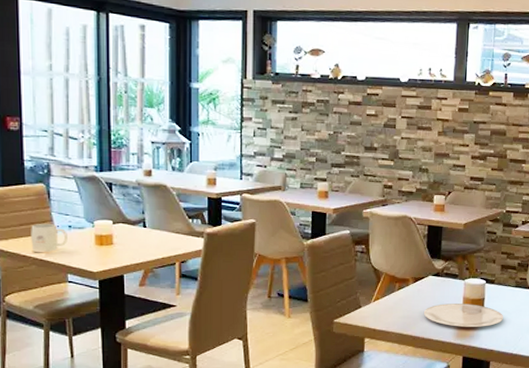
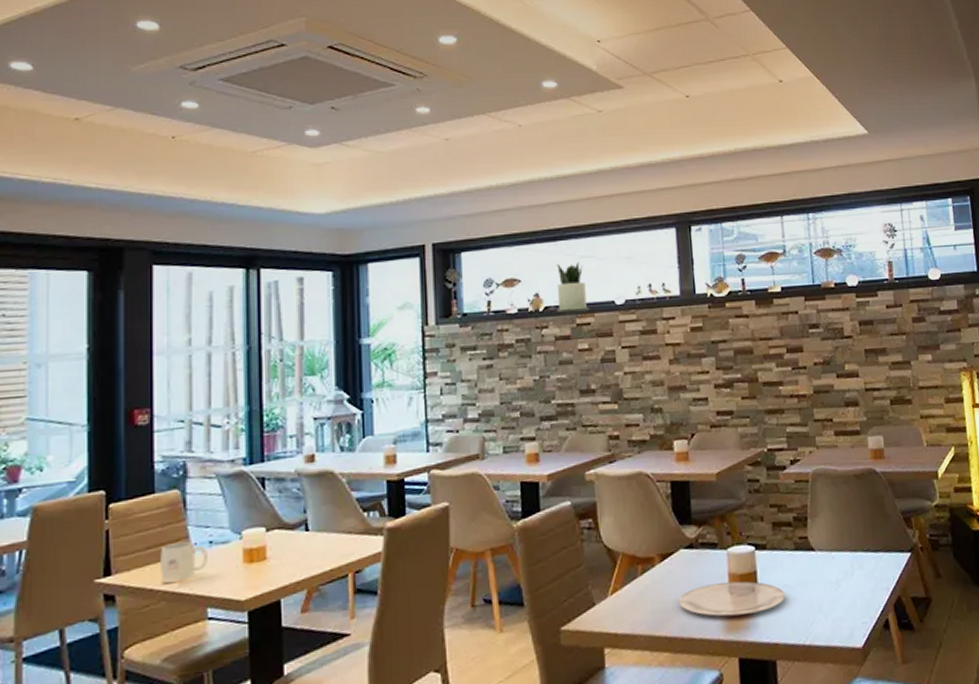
planter: none [352,41,379,85] -> present [556,262,590,314]

